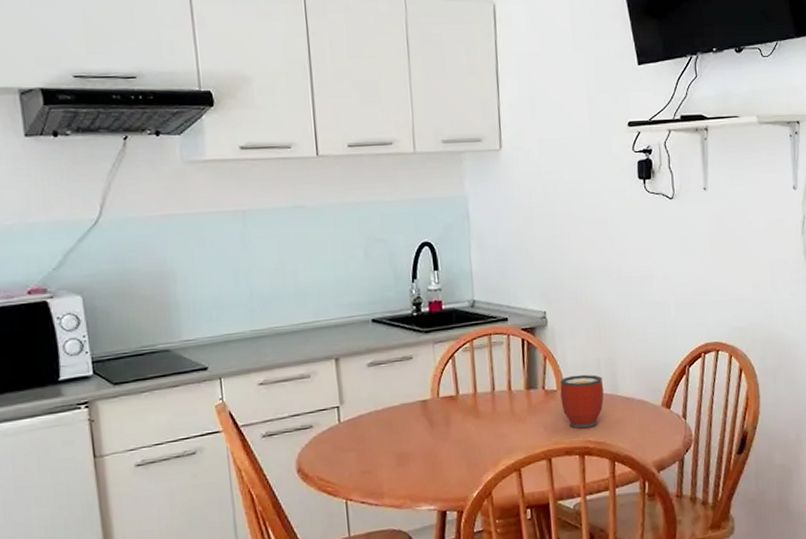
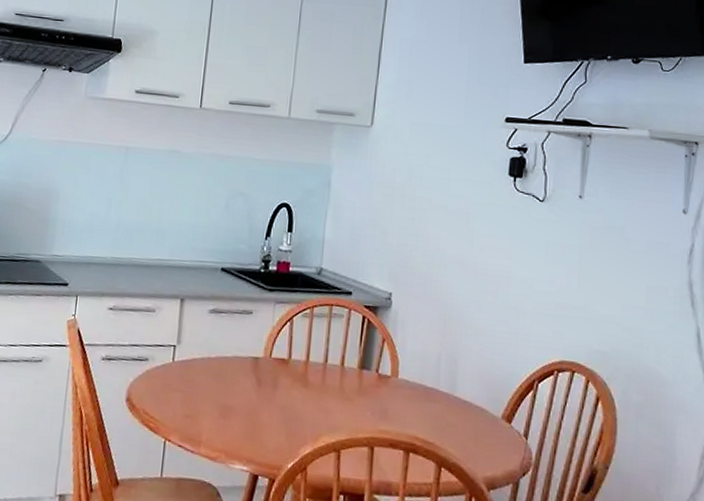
mug: present [560,374,604,429] -> none [393,364,441,424]

